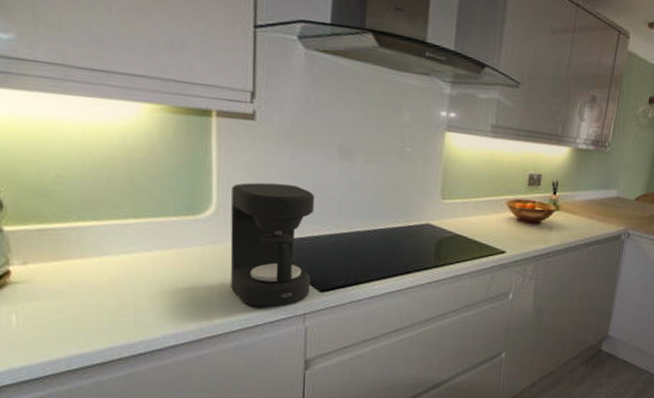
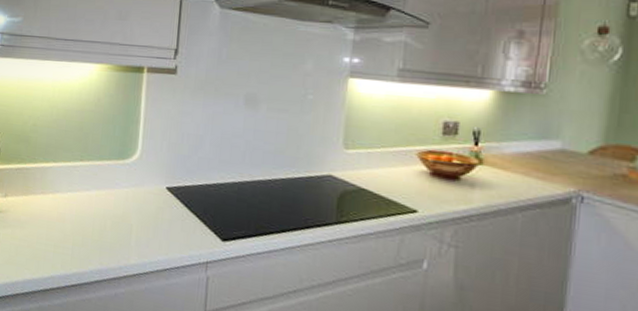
coffee maker: present [230,182,314,308] -> none [146,130,221,253]

